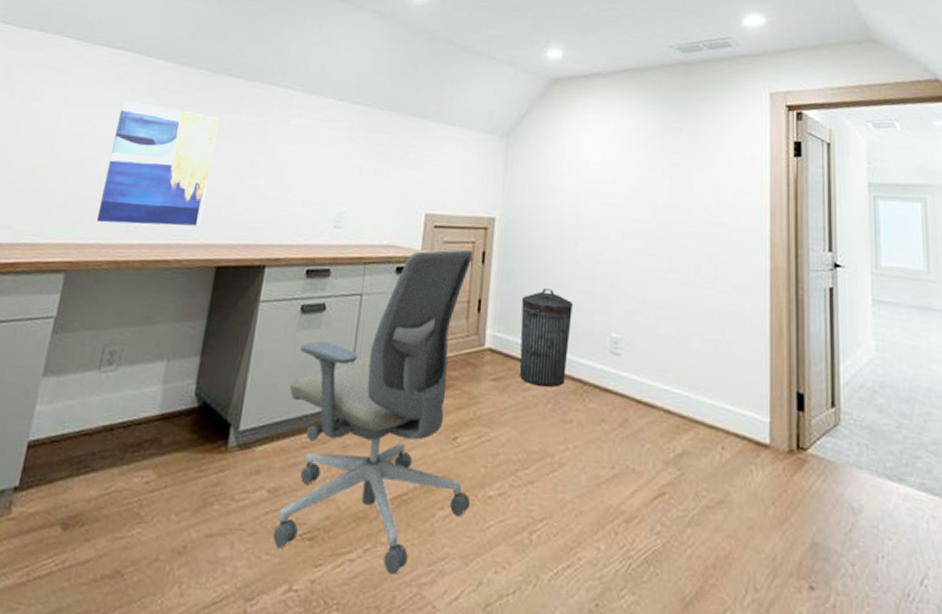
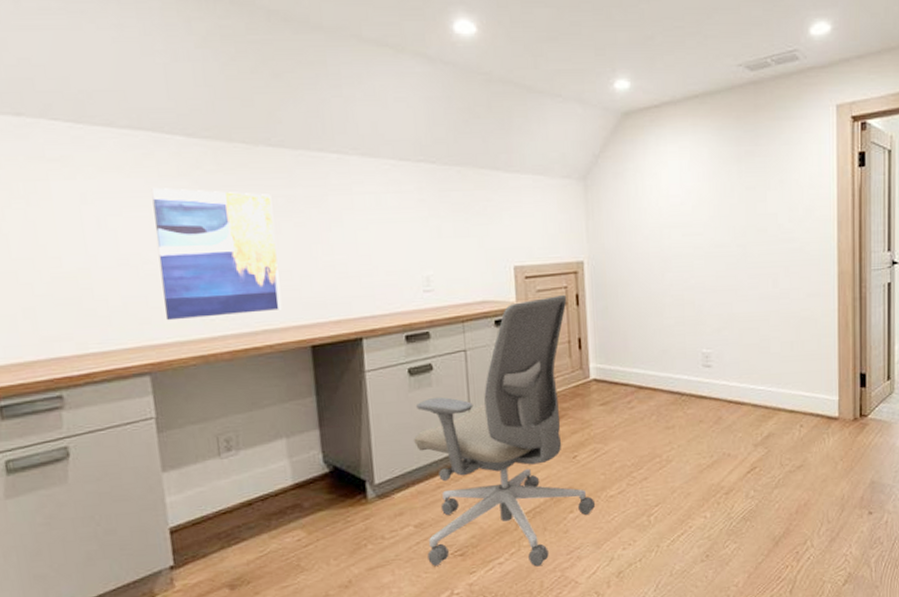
trash can: present [519,289,573,387] -> none [619,320,666,403]

